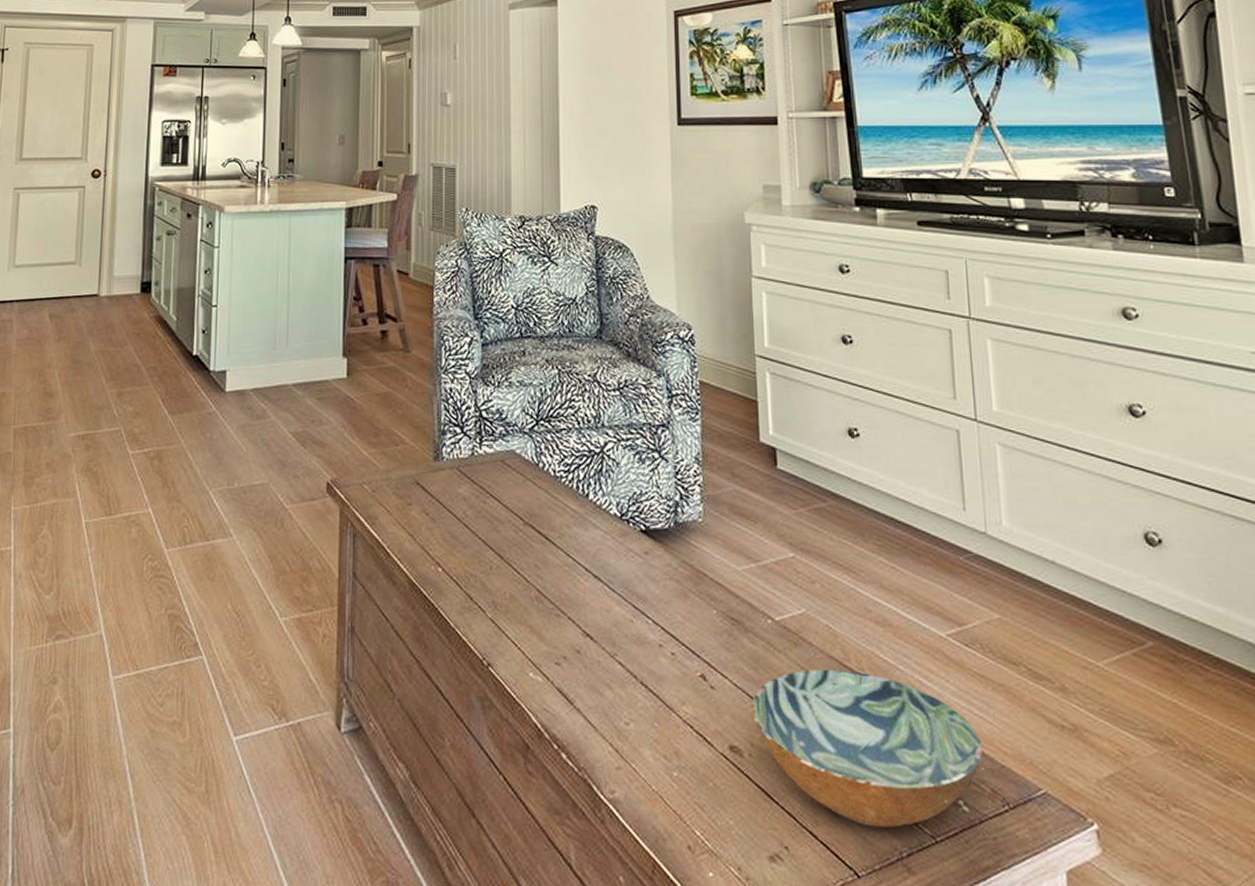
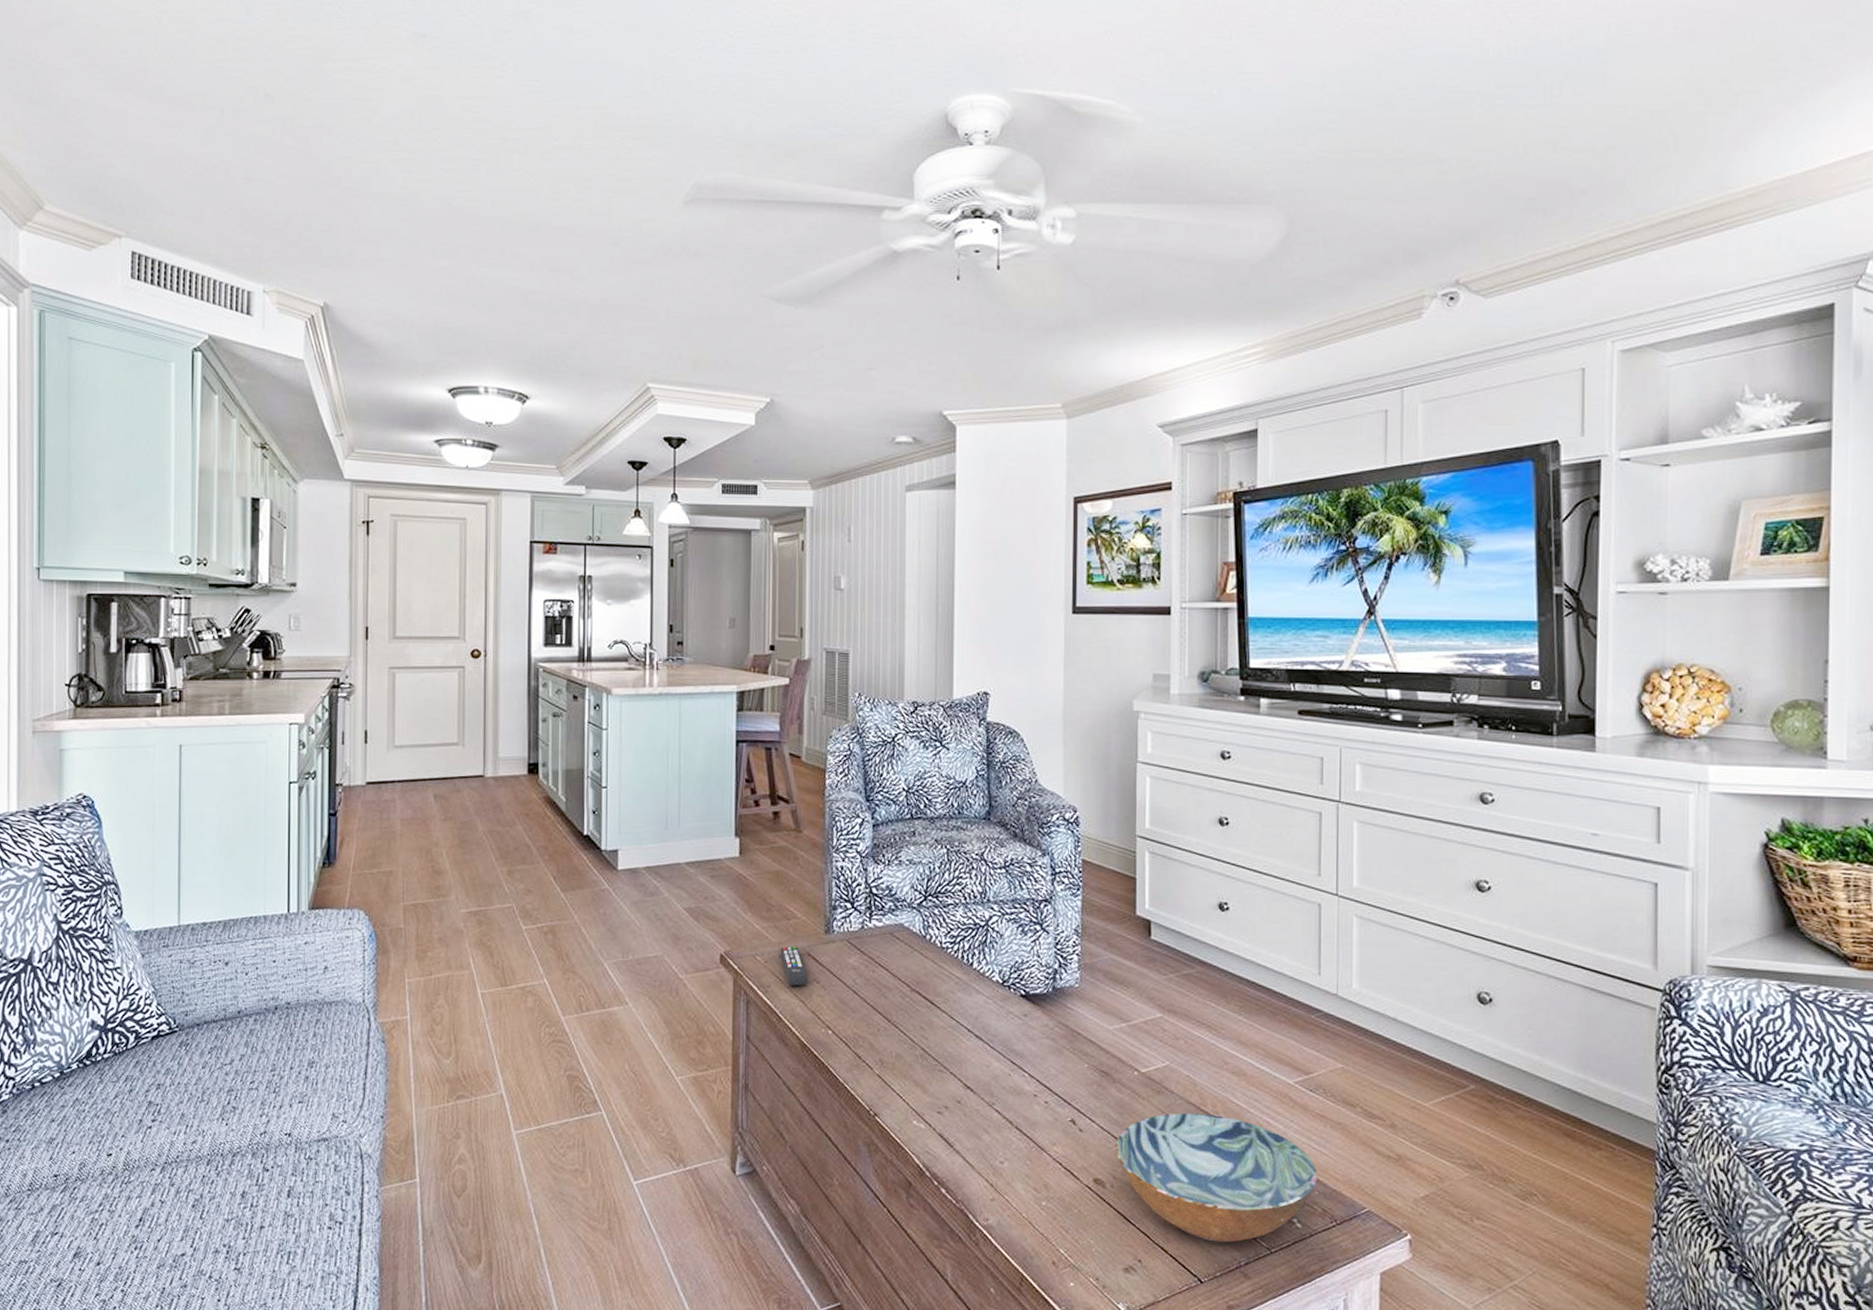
remote control: none [388,474,417,518] -> present [780,946,808,986]

